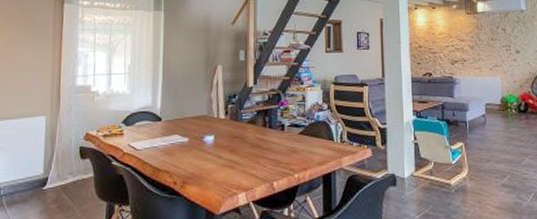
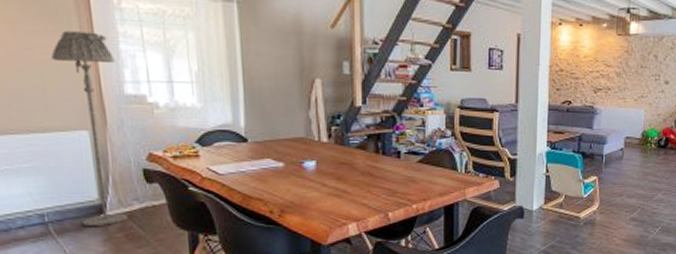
floor lamp: none [28,40,74,199] -> present [51,31,128,227]

